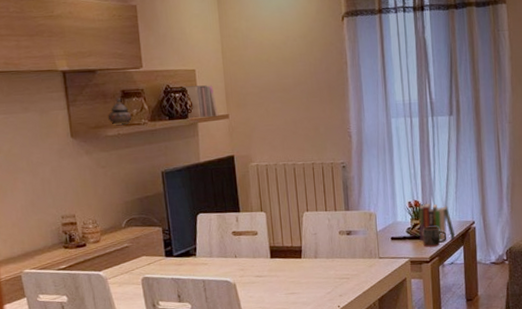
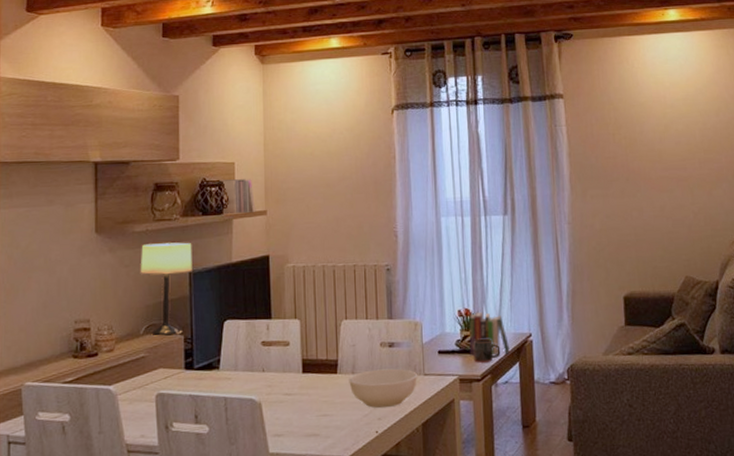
decorative jar: present [109,96,132,125] -> none [139,190,163,220]
table lamp: none [115,144,164,229] -> present [141,242,192,336]
bowl: none [312,253,374,287] -> present [349,368,418,409]

